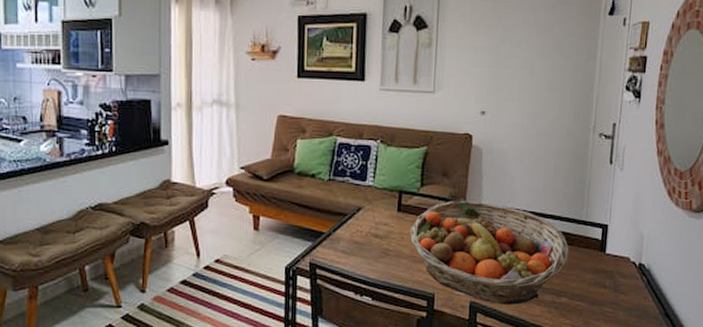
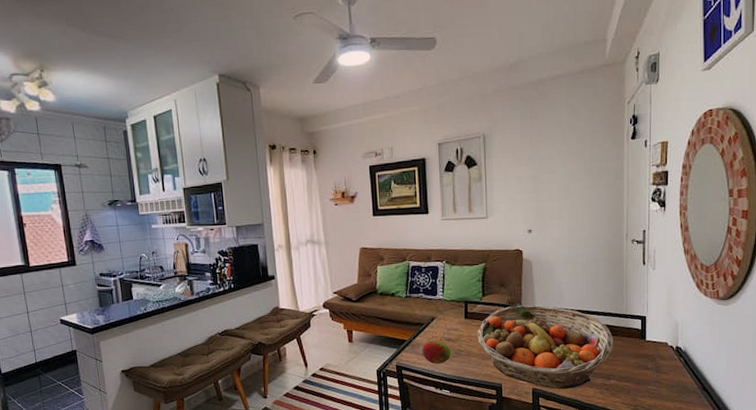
fruit: none [342,236,377,265] -> present [422,340,451,364]

